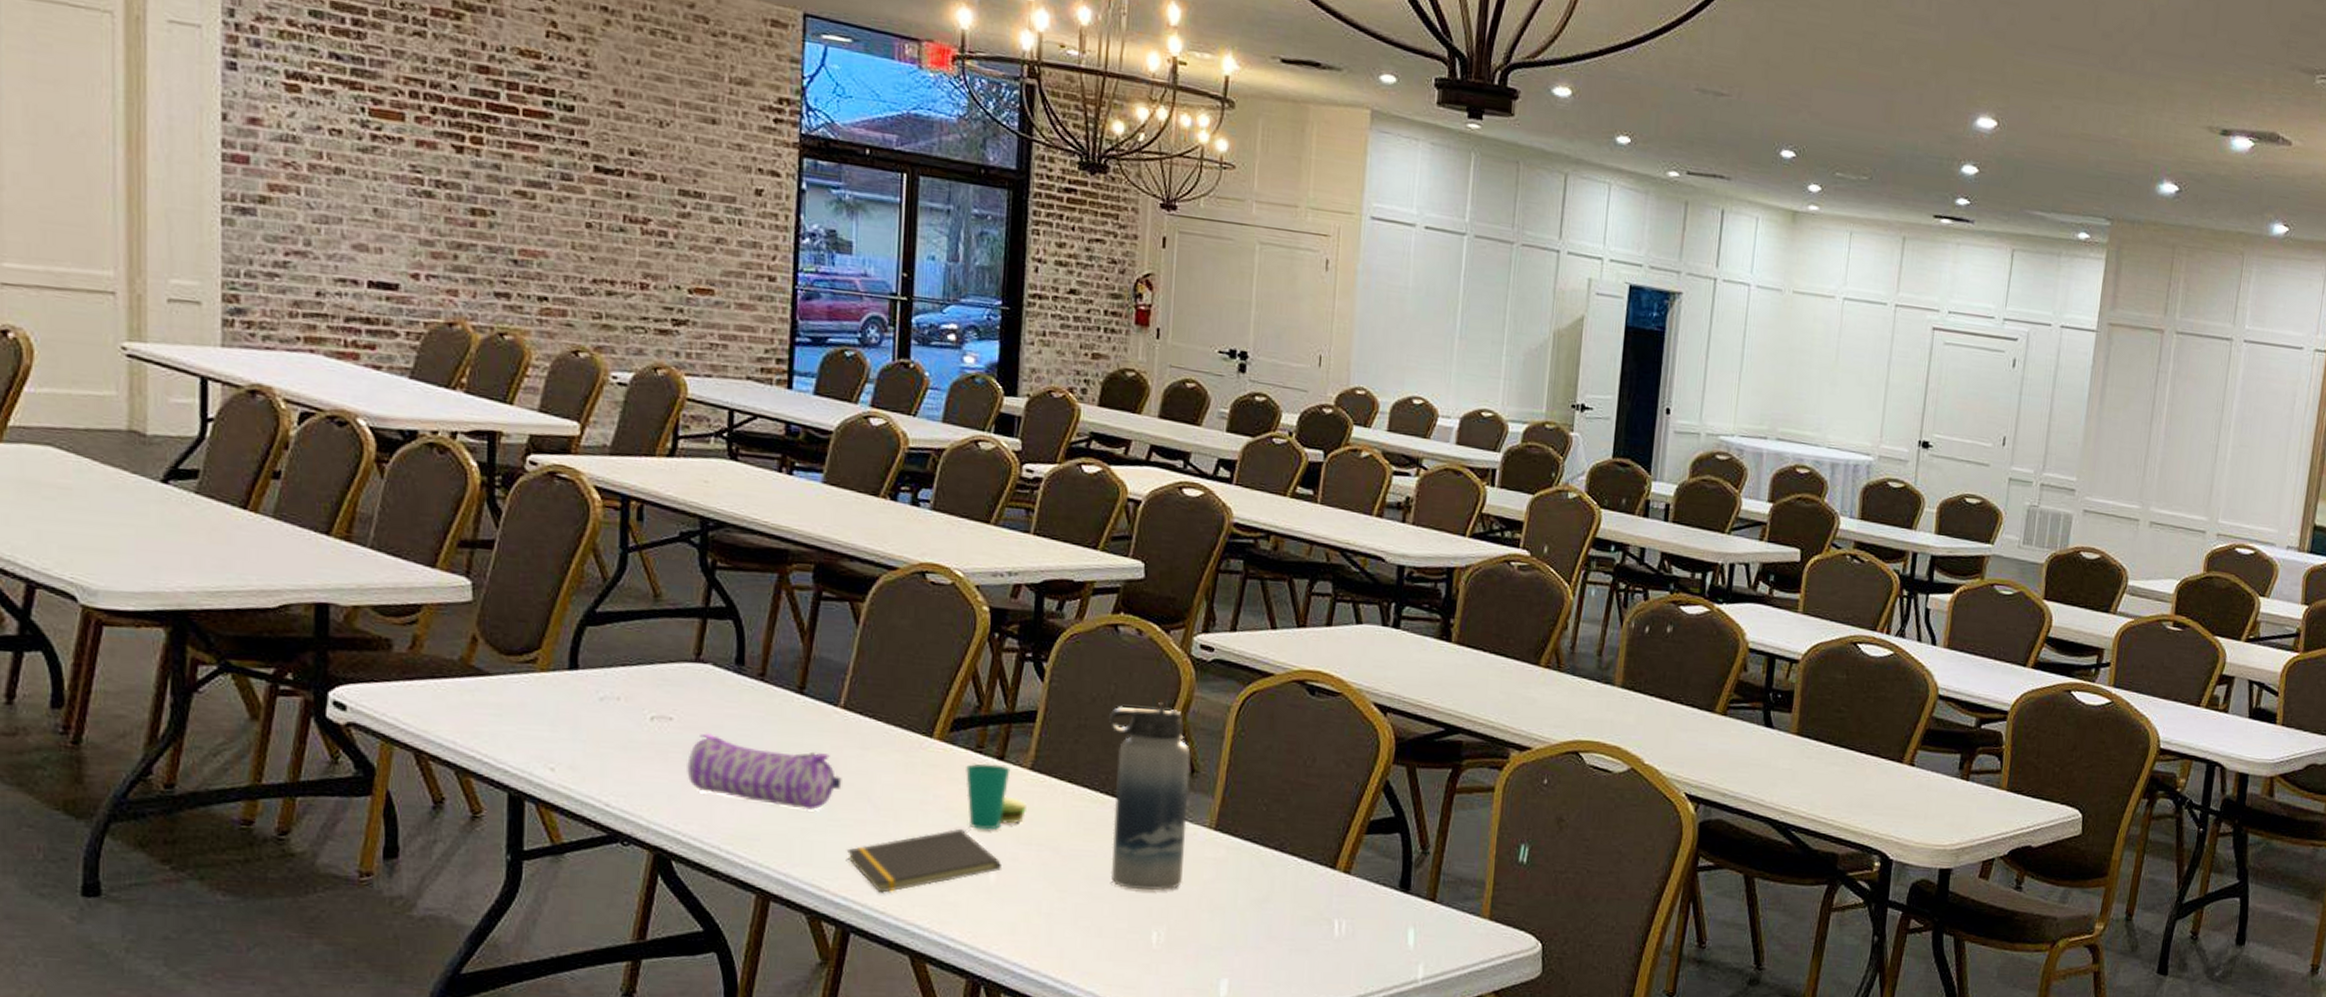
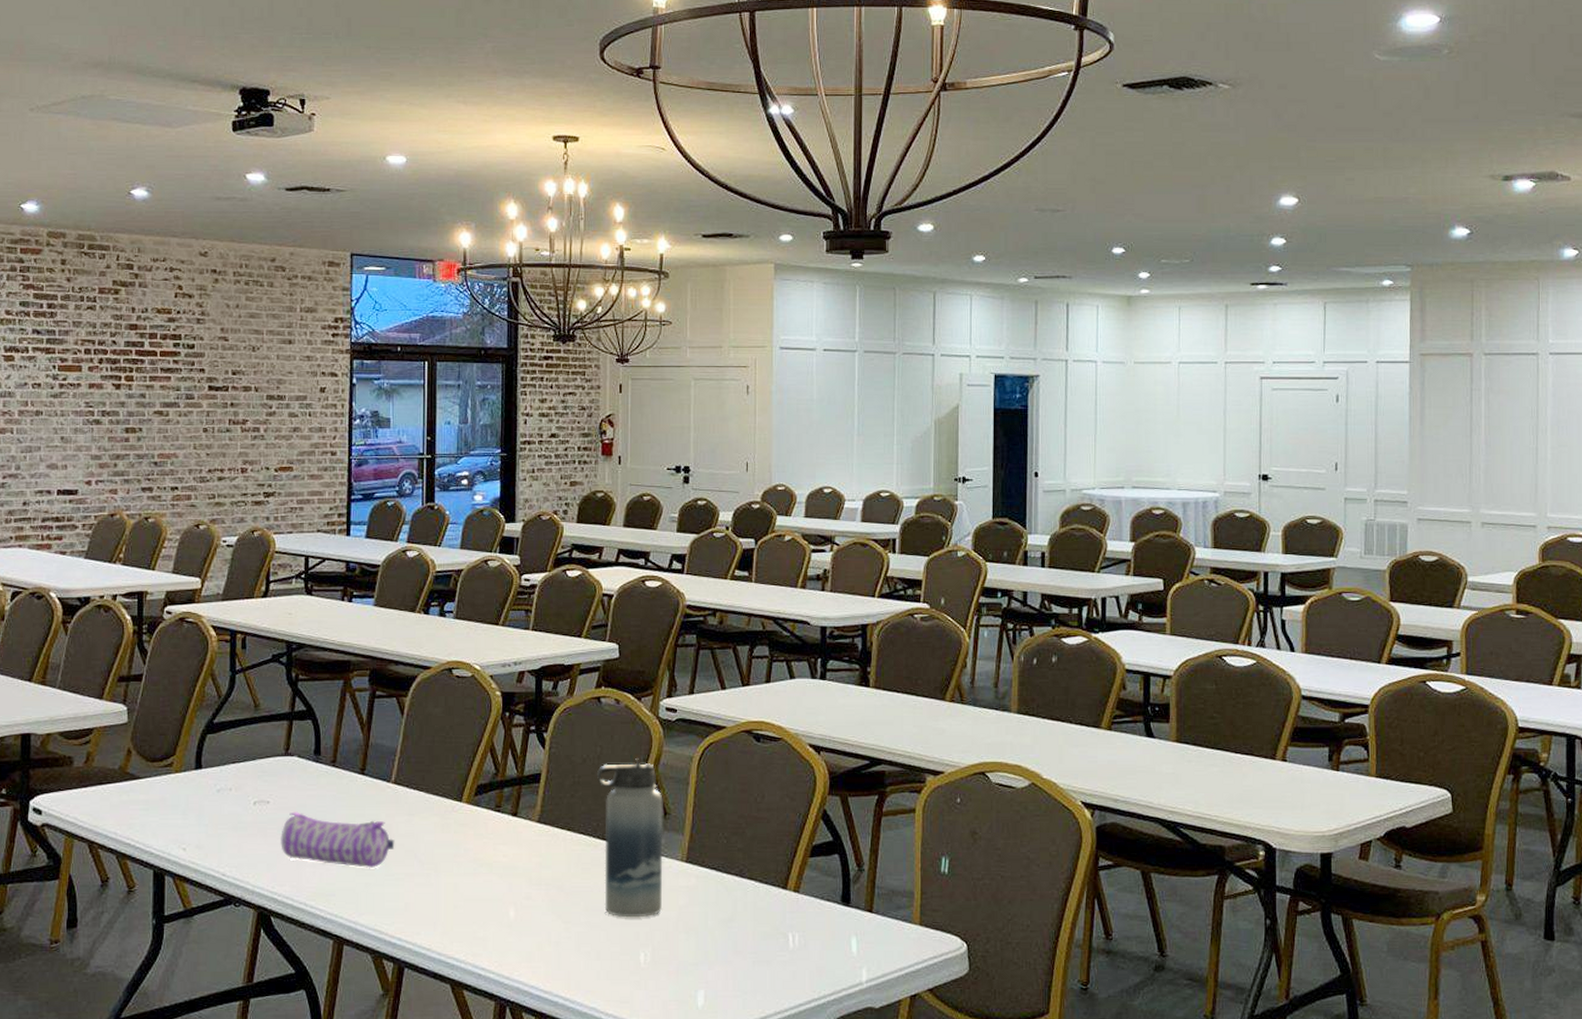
notepad: present [846,829,1003,893] -> none [399,876,520,933]
cup: present [966,763,1026,830] -> none [488,820,536,875]

